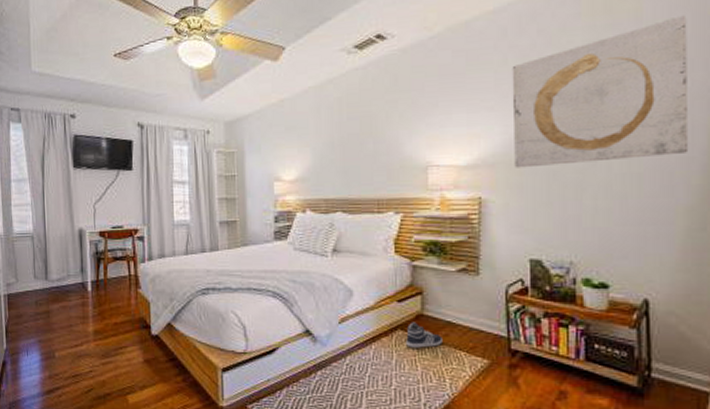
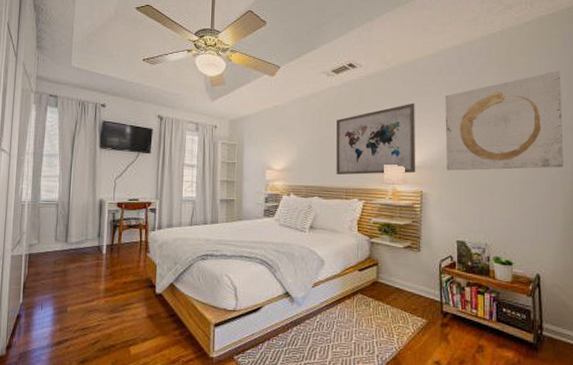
wall art: none [362,80,472,182] -> present [336,103,416,175]
sneaker: present [406,322,442,348] -> none [364,287,392,309]

